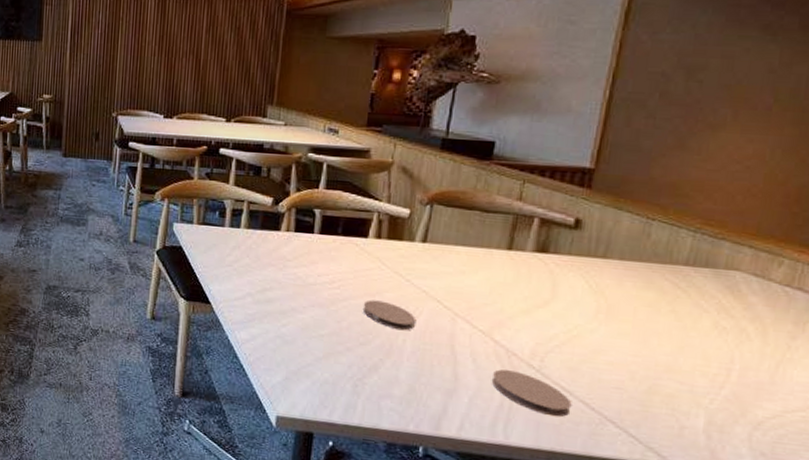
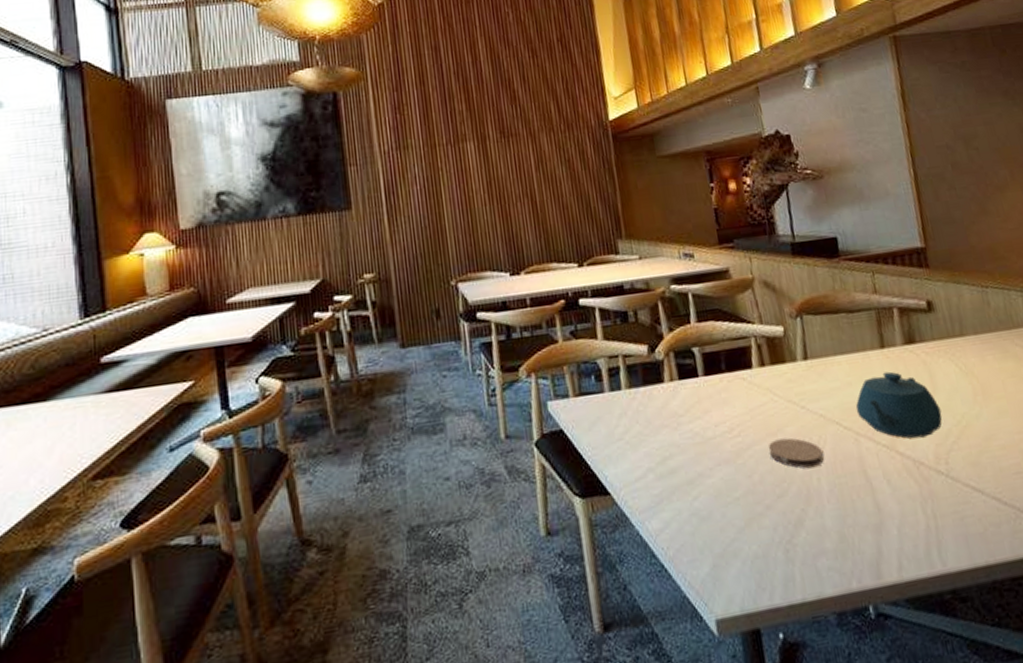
teapot: none [461,270,554,334] -> present [856,371,943,439]
coaster: present [491,369,572,417] -> none [910,482,989,525]

